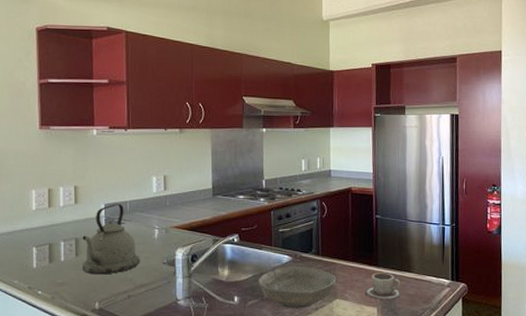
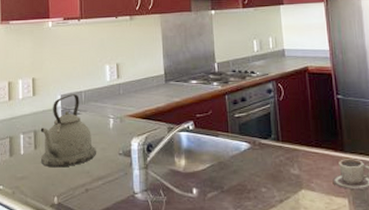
bowl: present [258,266,337,309] -> none [216,154,300,201]

